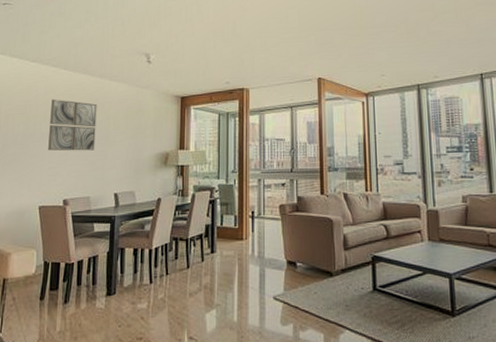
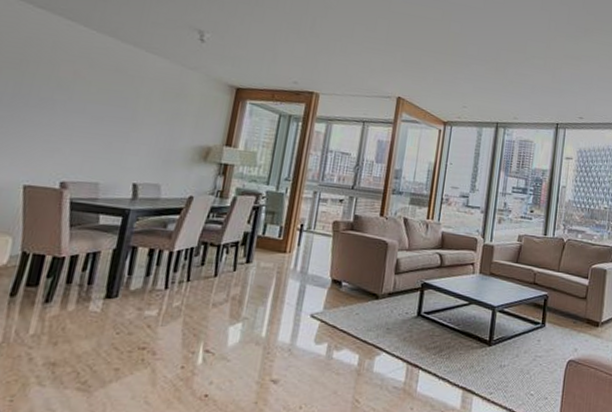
wall art: present [48,99,97,151] -> none [46,58,125,130]

